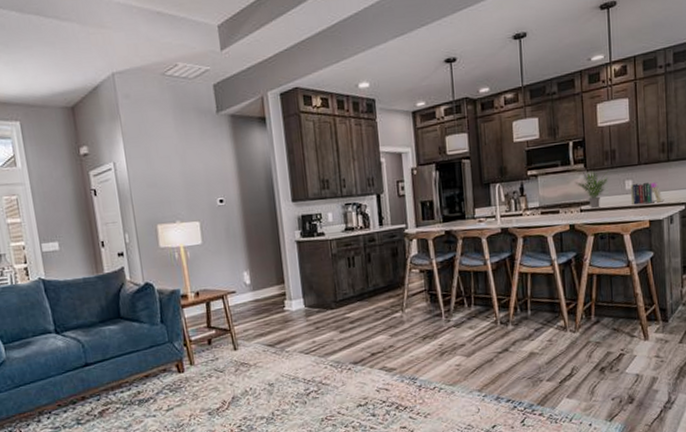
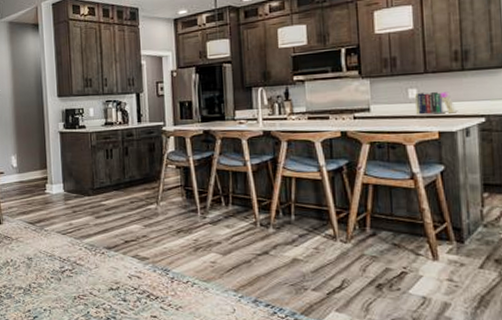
potted plant: present [575,170,609,208] -> none [347,78,388,116]

